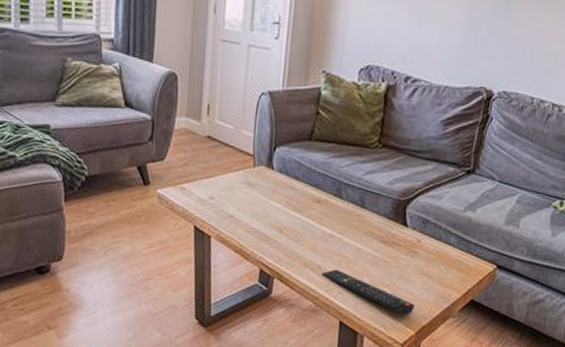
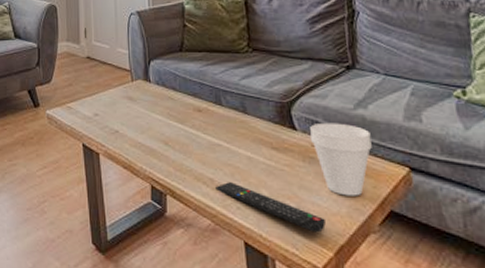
cup: none [418,221,472,287] -> present [310,122,372,196]

